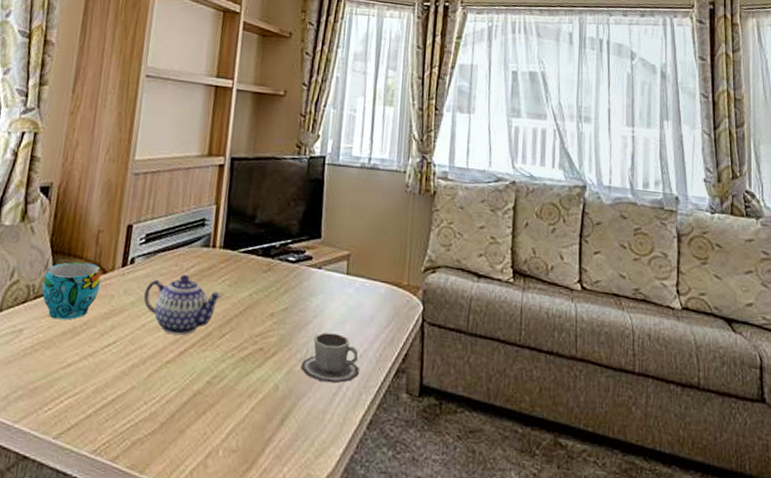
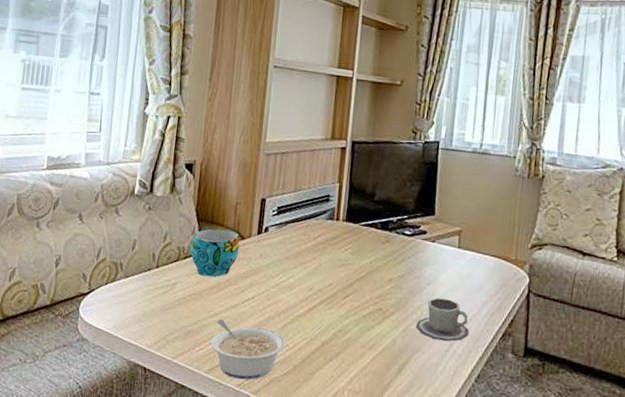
legume: none [62,370,152,445] -> present [211,319,286,380]
teapot: present [144,274,223,336] -> none [277,242,346,295]

